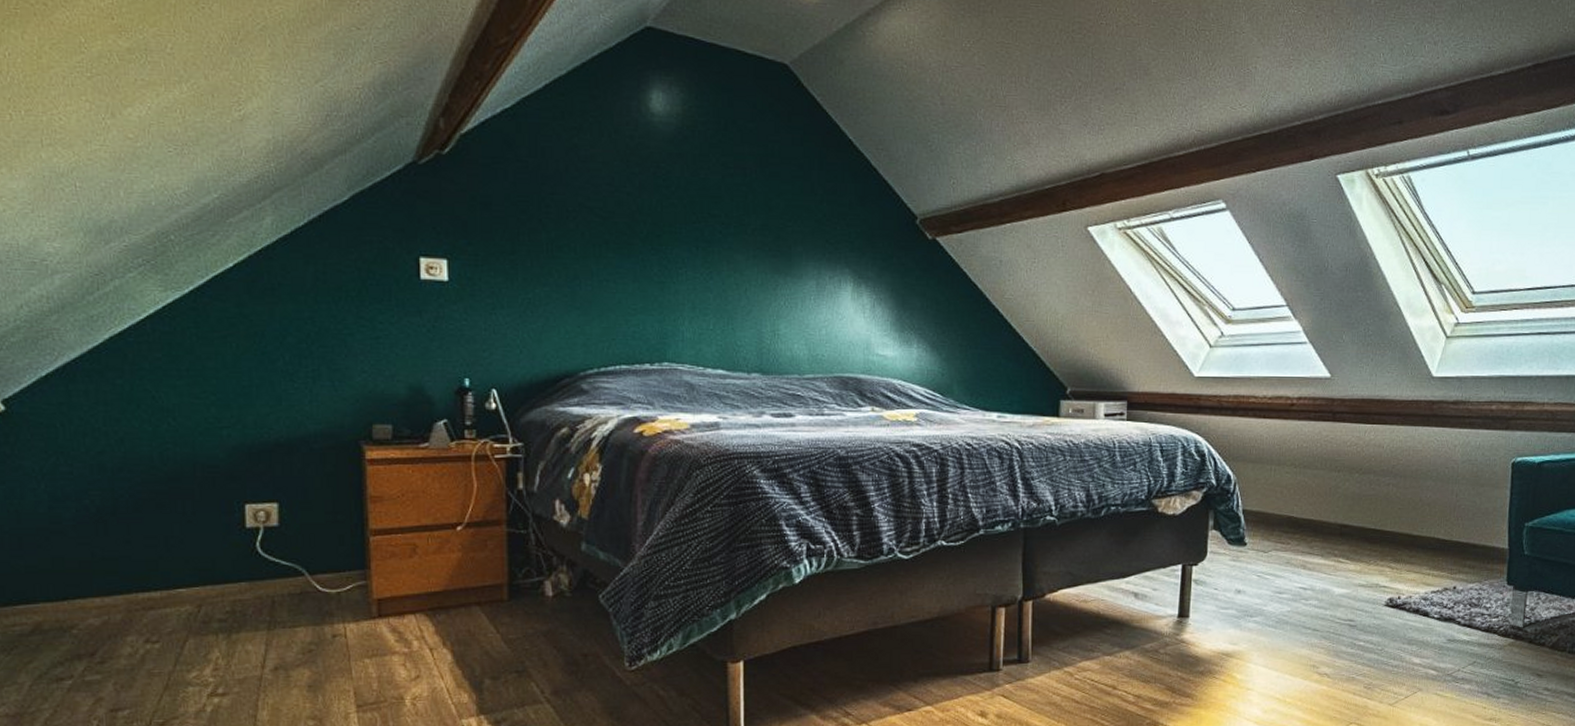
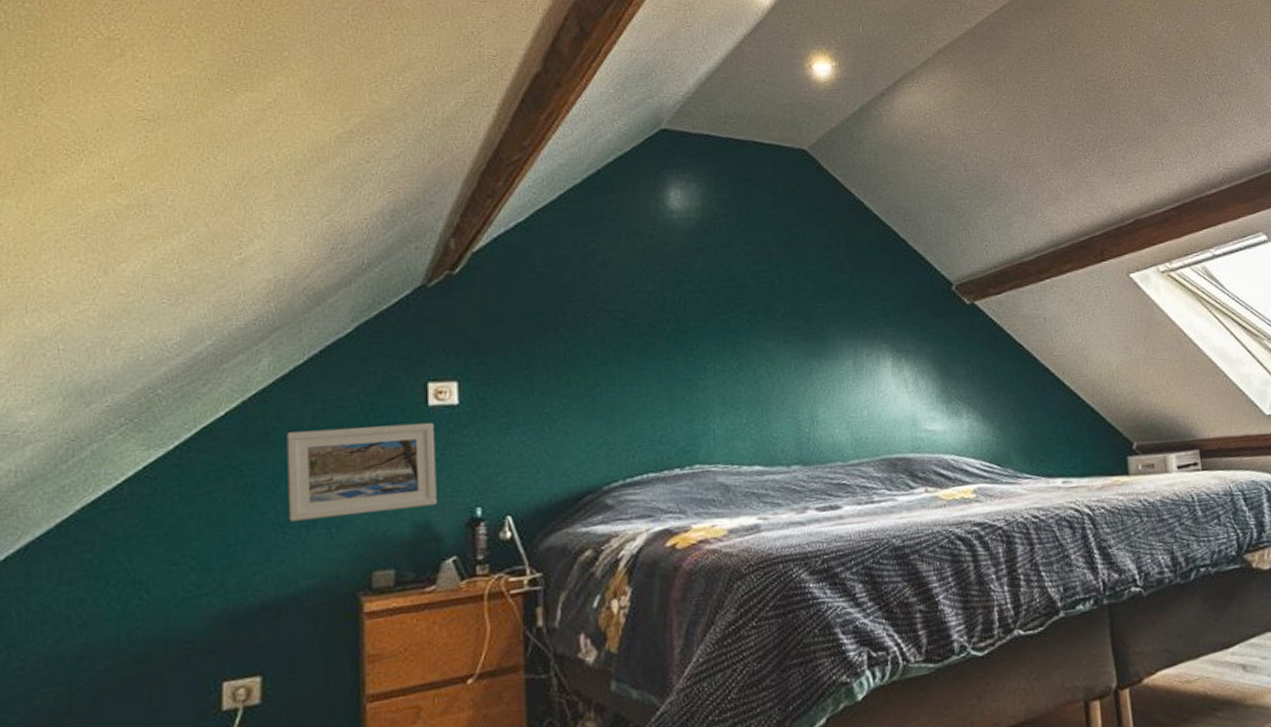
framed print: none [291,290,429,372] -> present [286,423,437,522]

